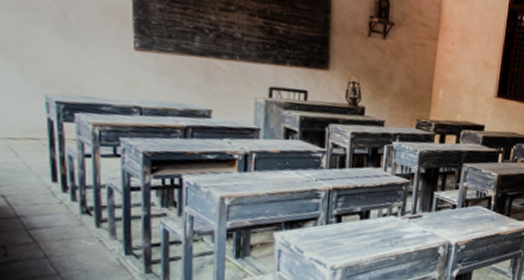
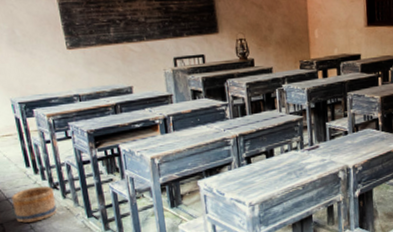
basket: none [23,207,85,250] -> present [11,186,57,223]

